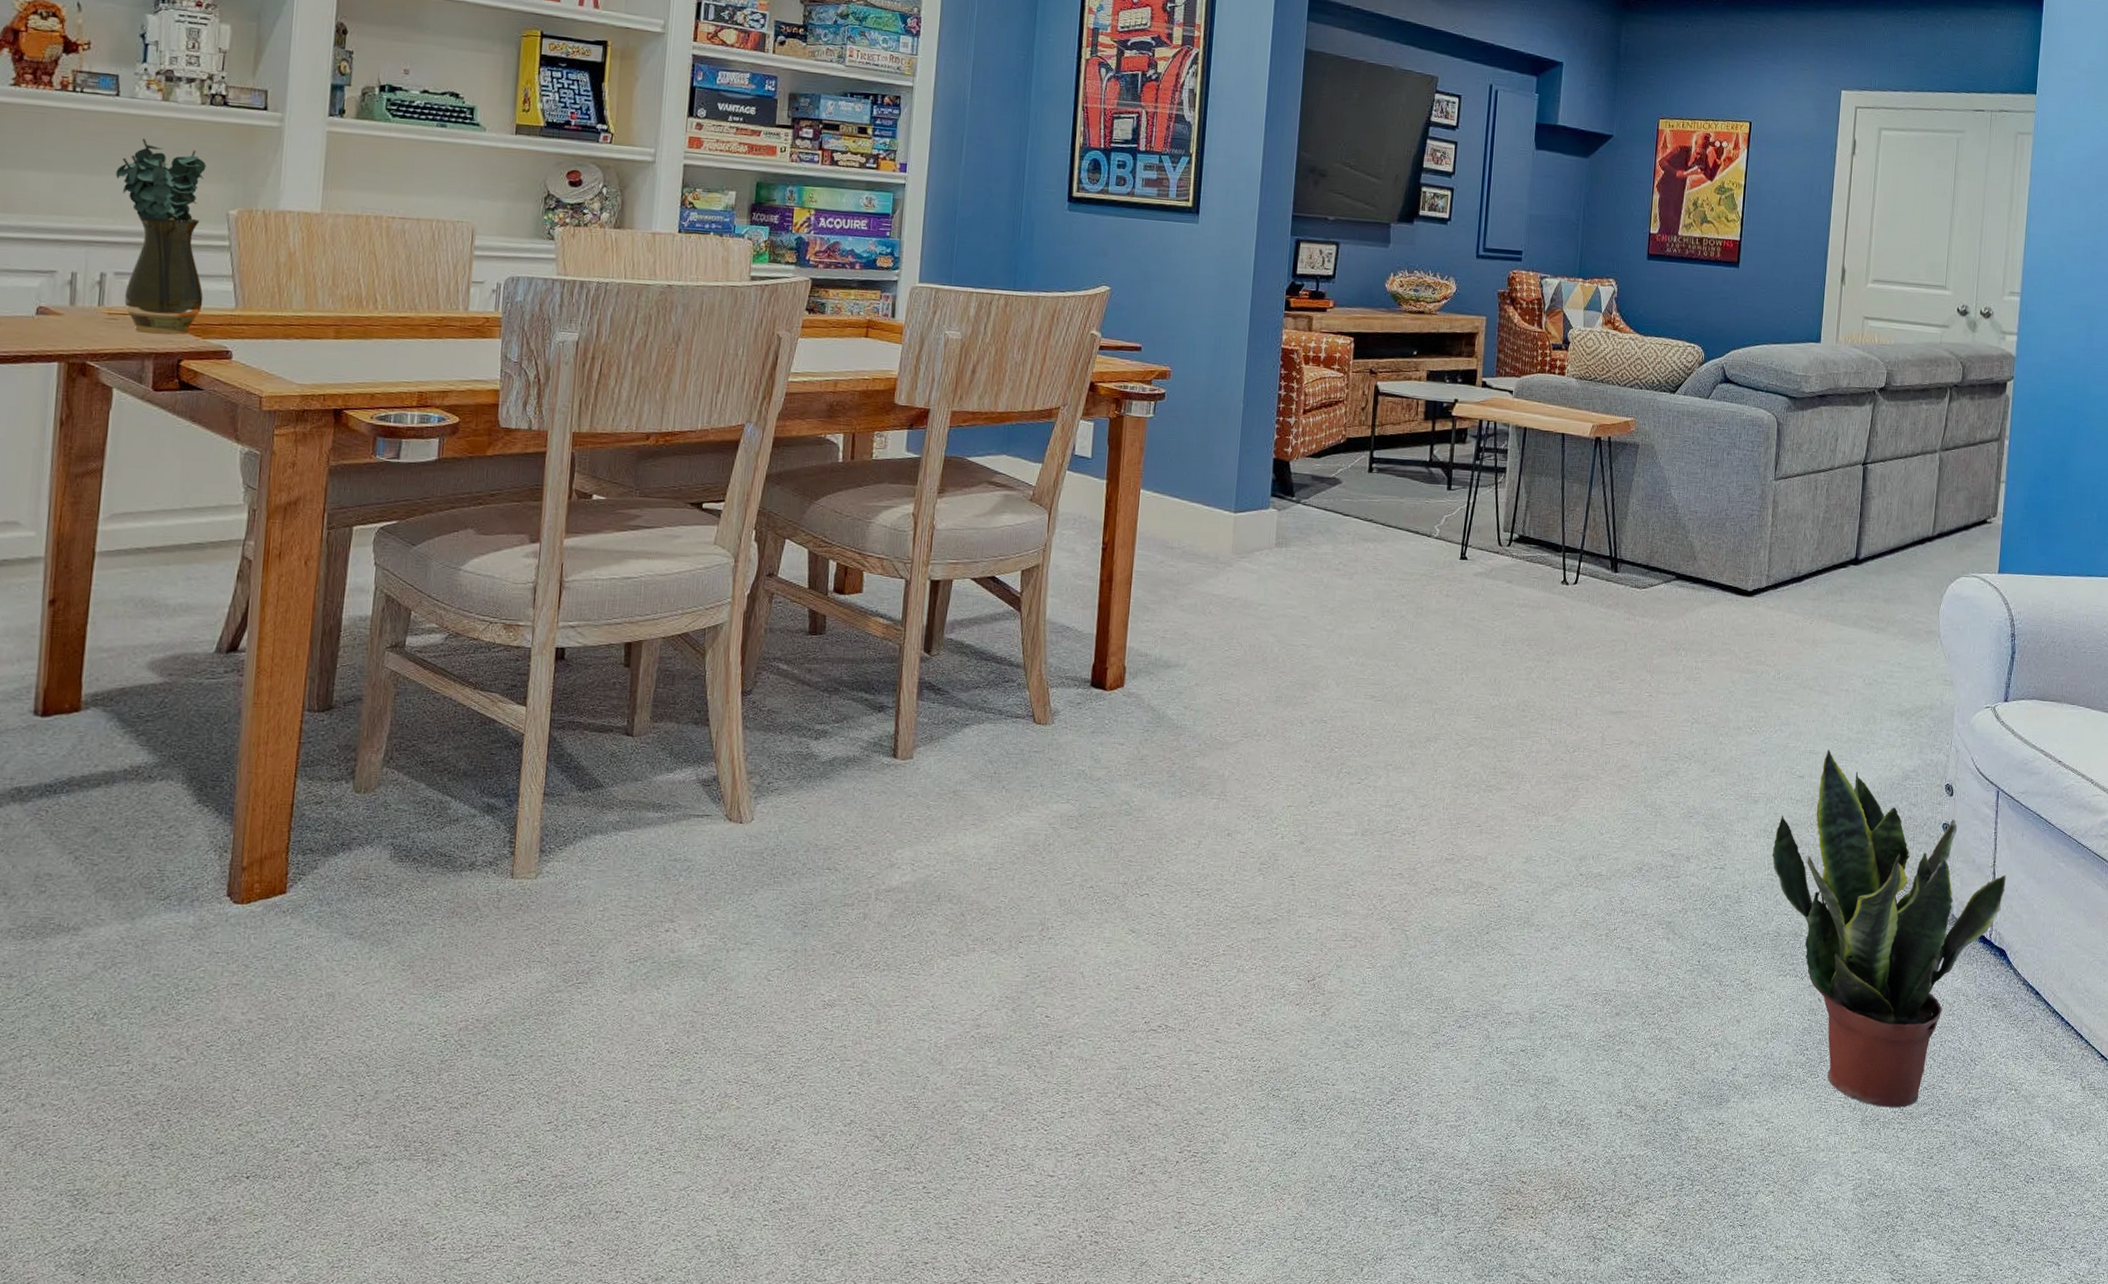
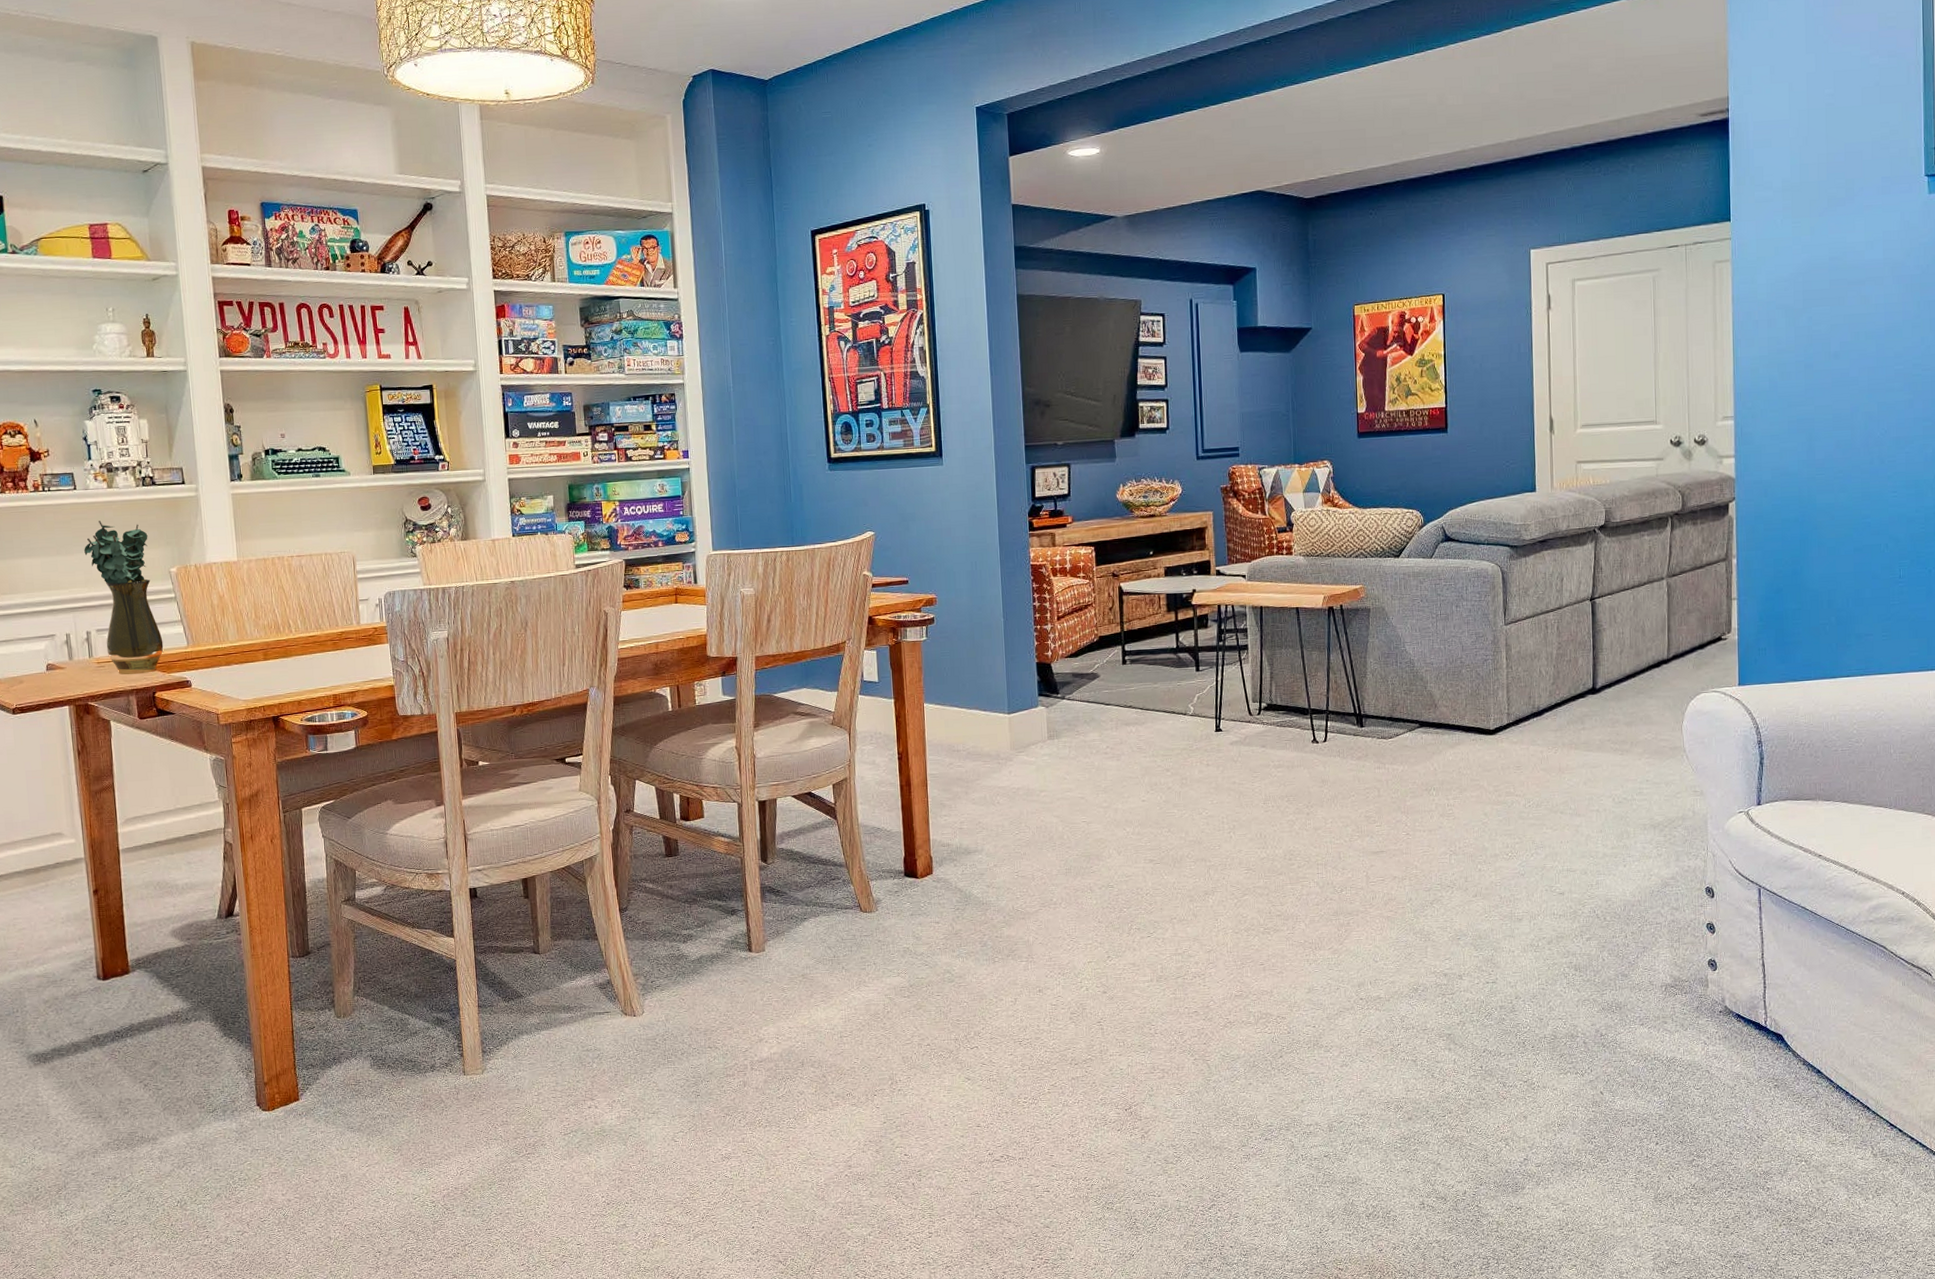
potted plant: present [1772,749,2006,1107] -> none [1540,866,1776,1185]

